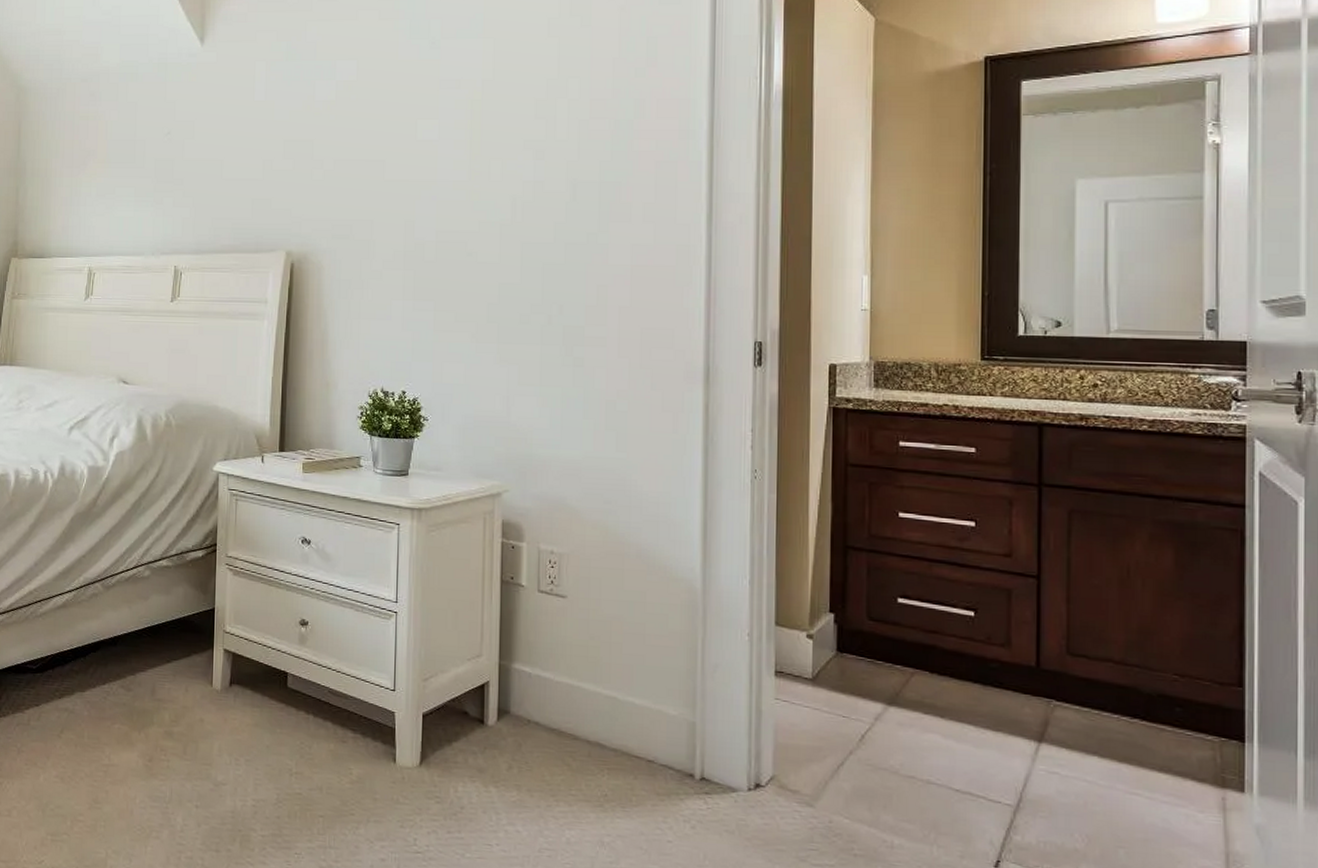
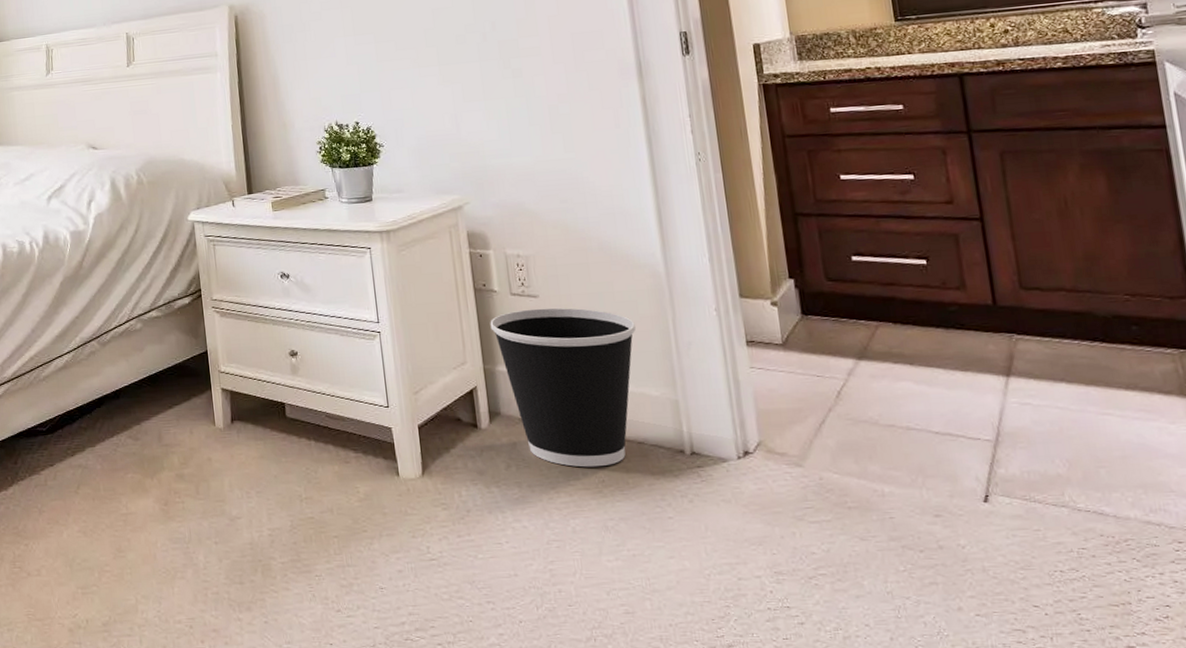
wastebasket: none [512,608,663,781] -> present [490,308,636,468]

